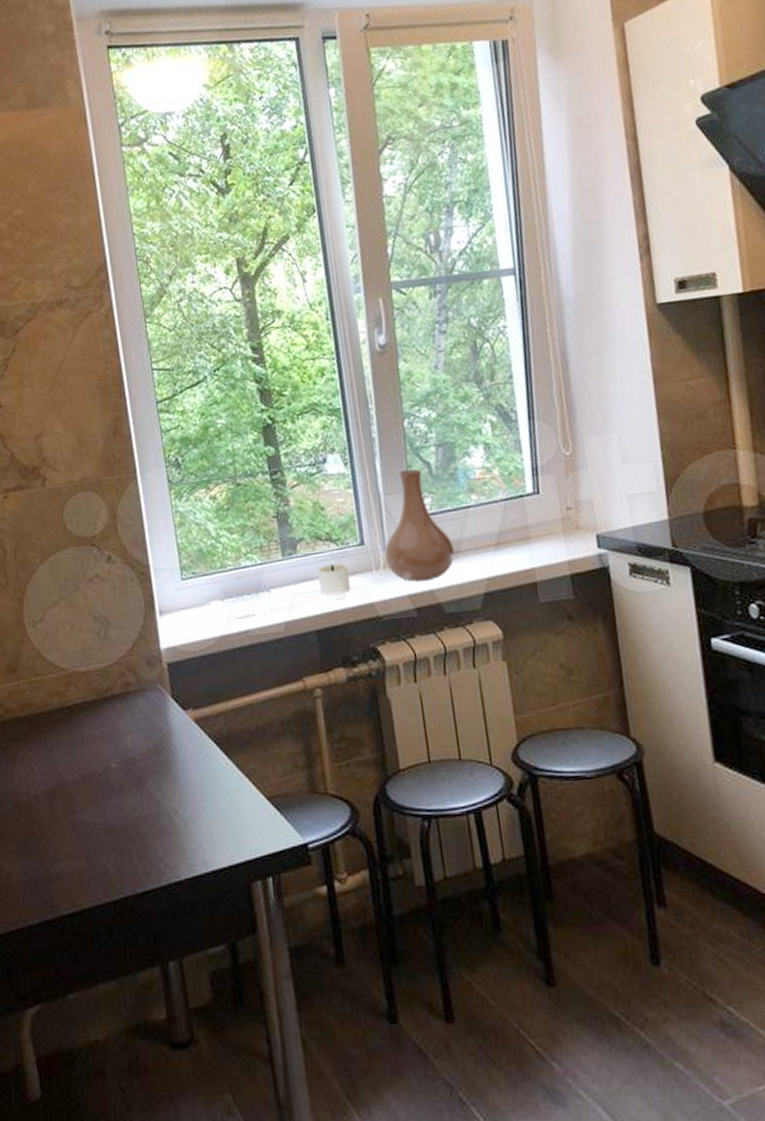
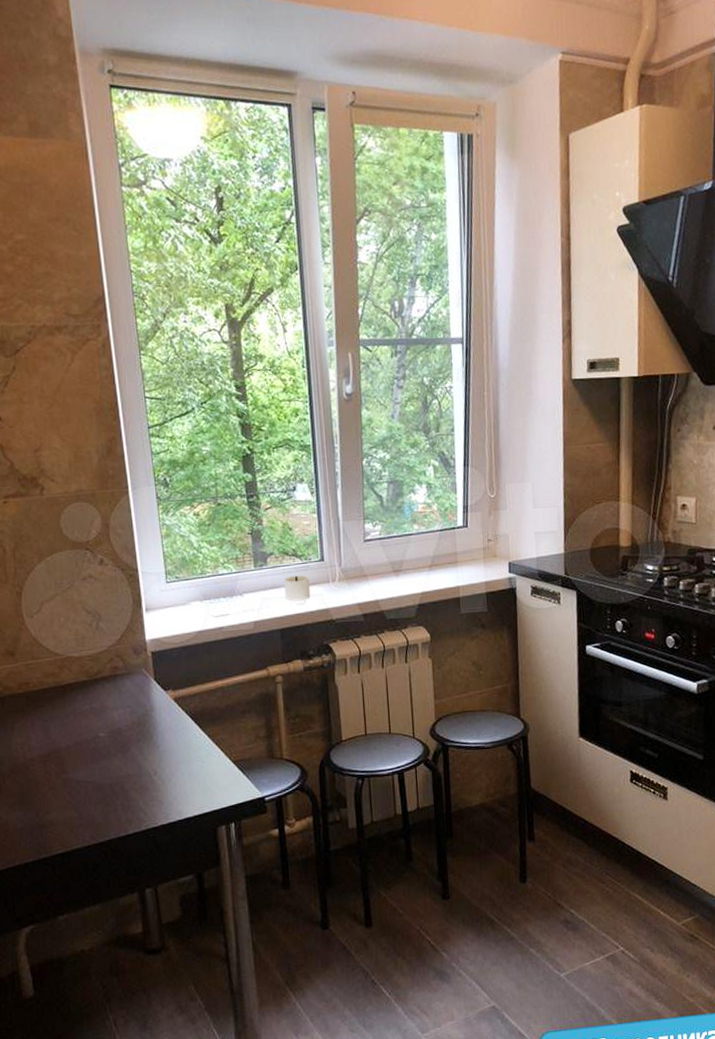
vase: present [384,469,455,582] -> none [340,501,397,593]

